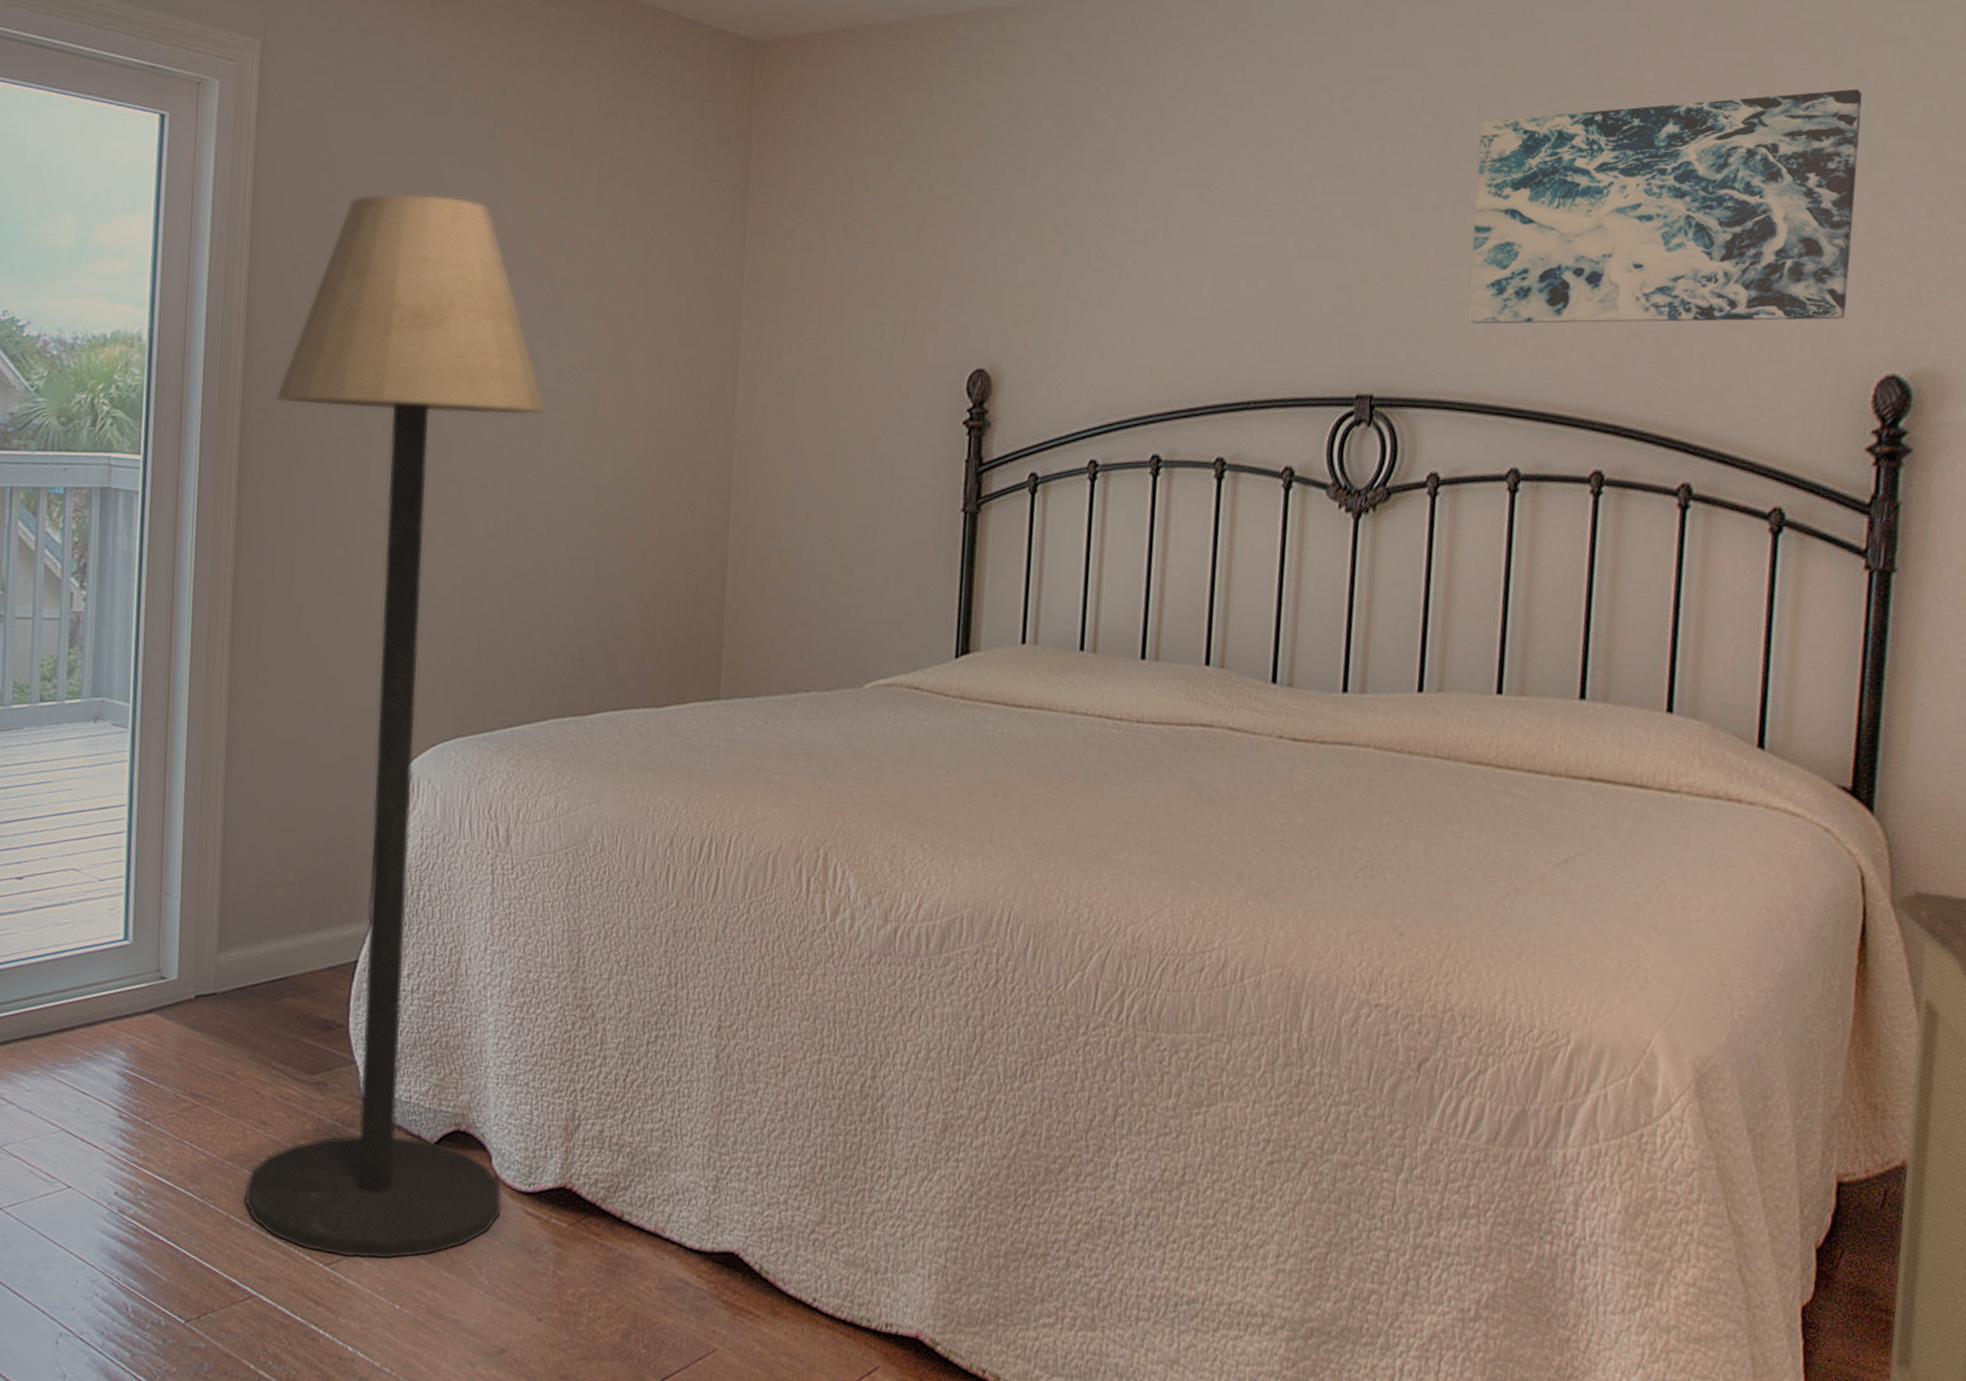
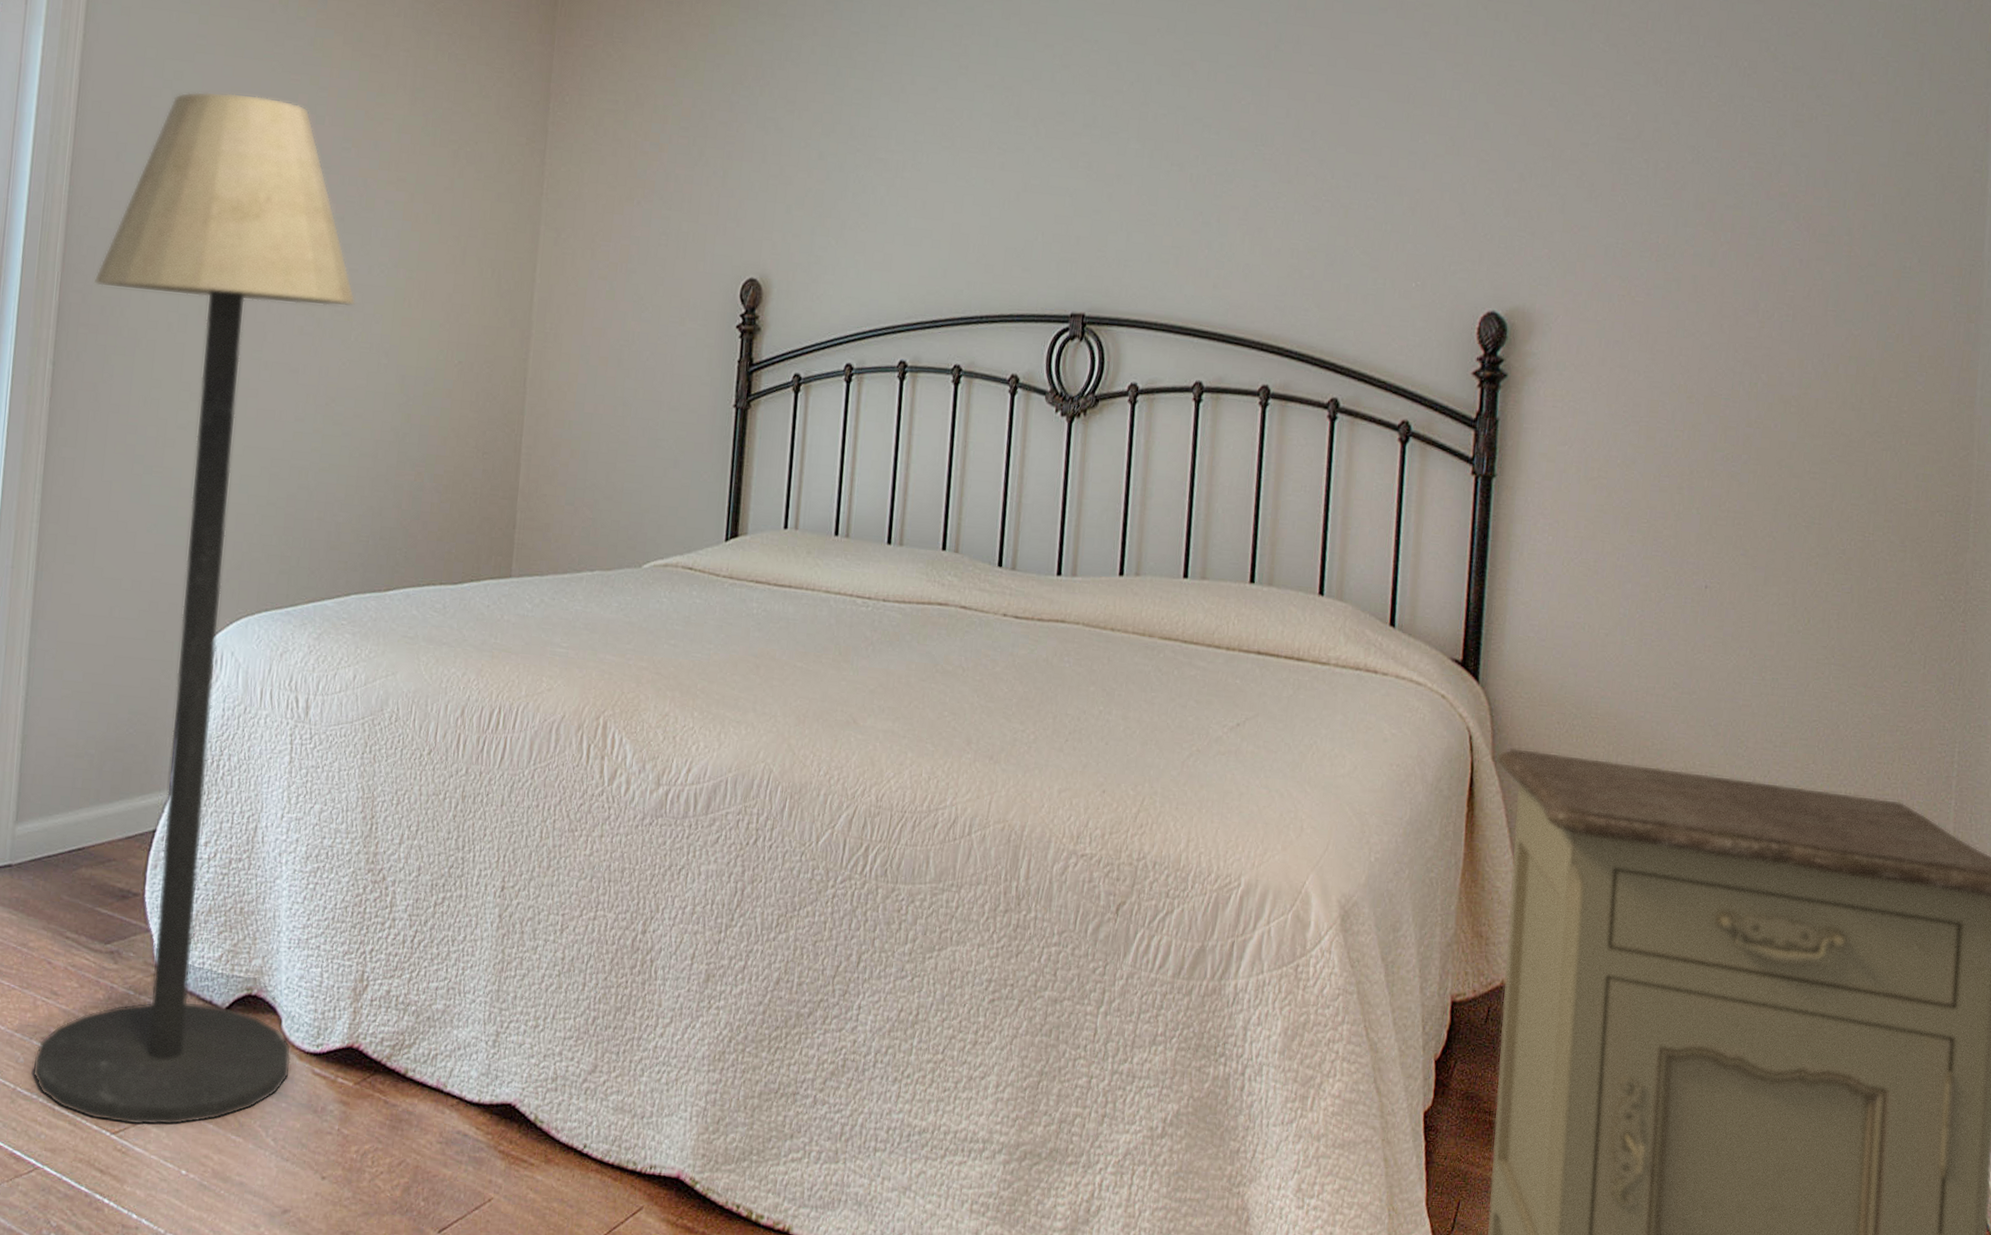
wall art: present [1467,88,1863,324] -> none [1162,72,1470,264]

